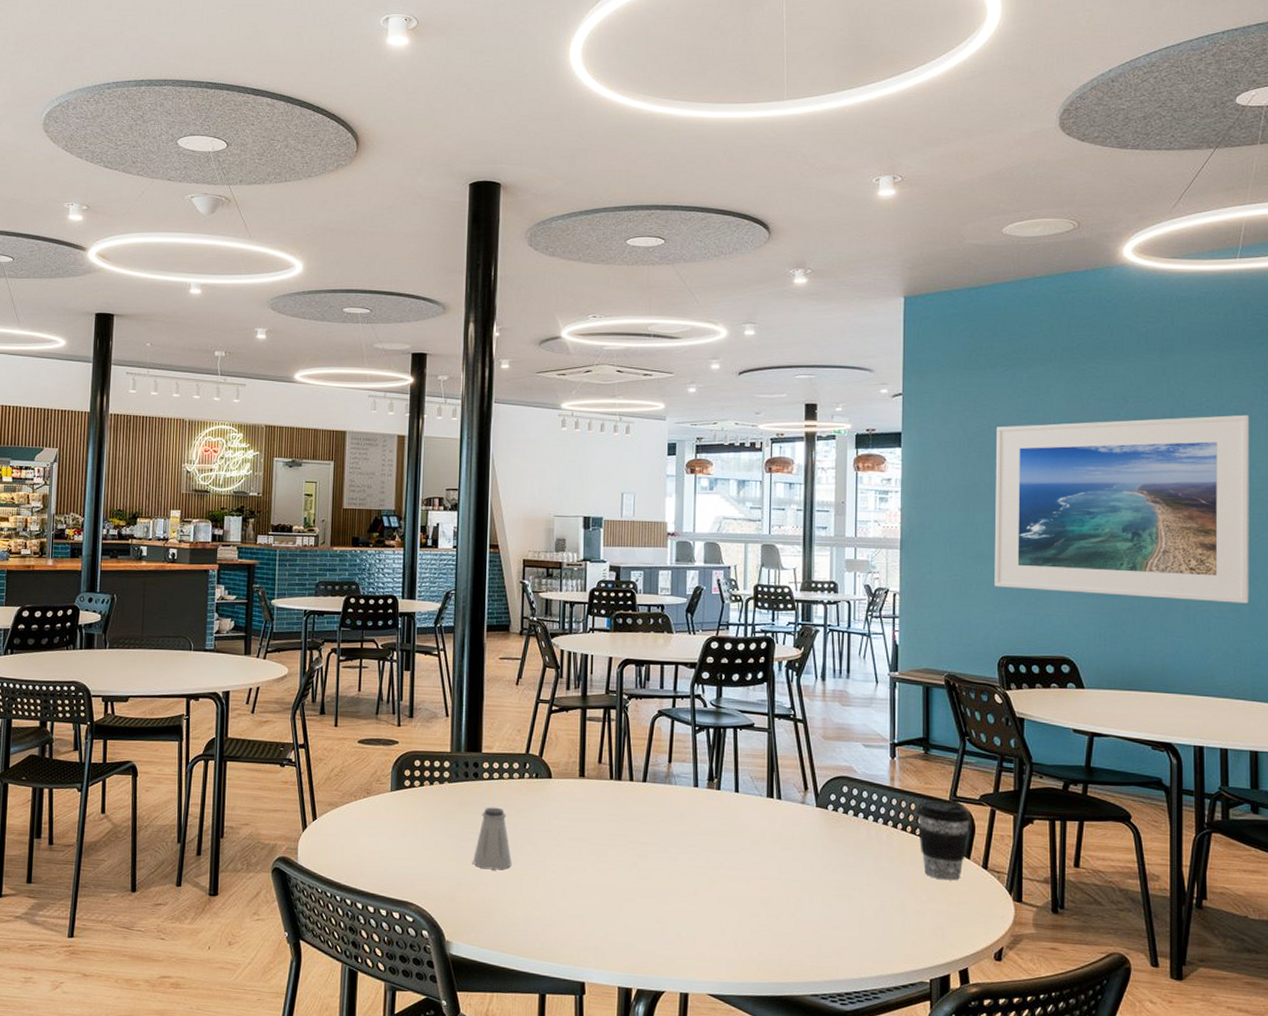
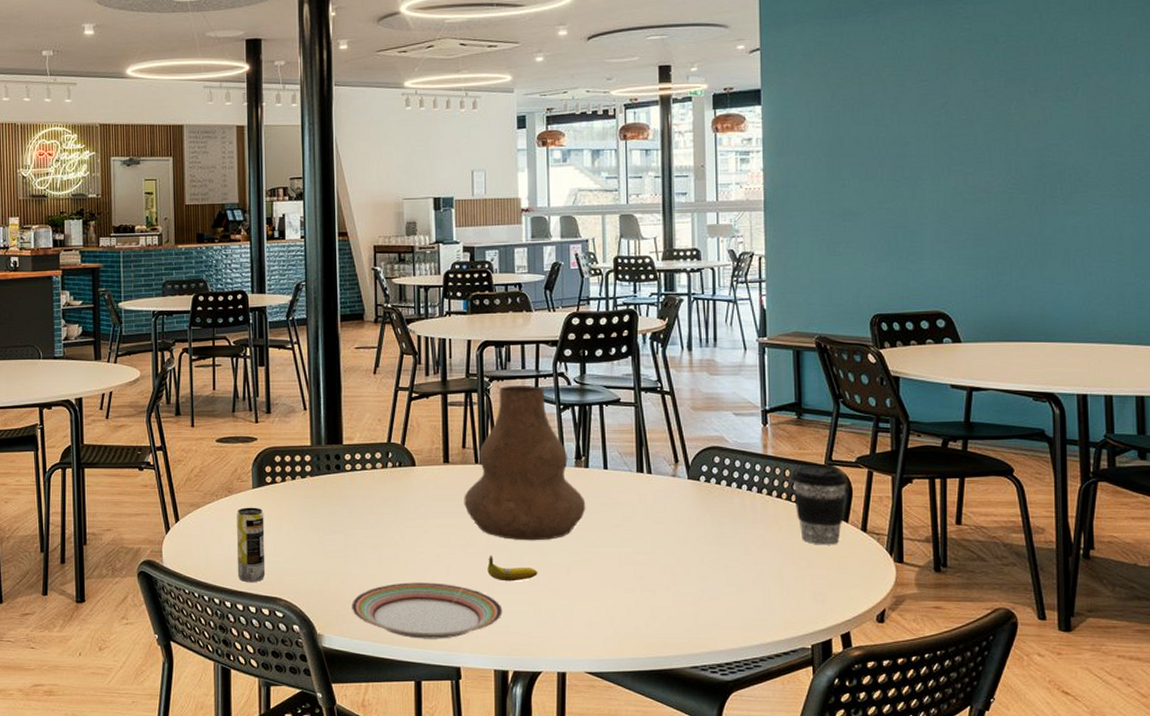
beverage can: none [370,809,401,886] -> present [236,507,266,583]
saltshaker: present [473,807,512,870] -> none [340,498,380,561]
plate: none [480,894,629,953] -> present [350,582,503,639]
vase: none [597,704,716,860] -> present [464,386,586,541]
fruit: none [616,871,666,899] -> present [487,555,538,582]
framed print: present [995,414,1250,604] -> none [861,47,1131,245]

